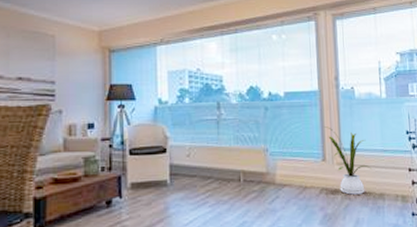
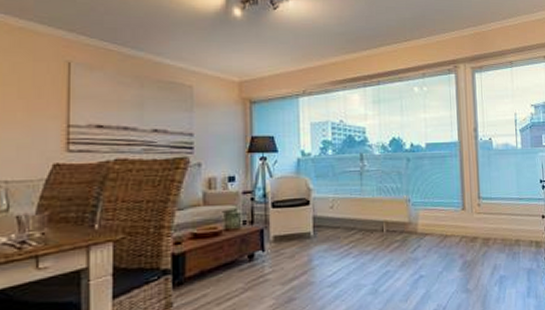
house plant: present [324,126,371,195] -> none [463,176,508,242]

